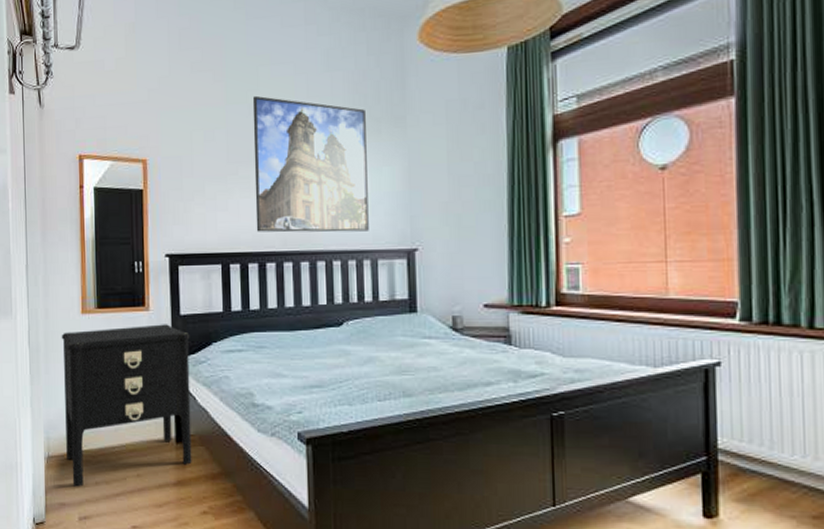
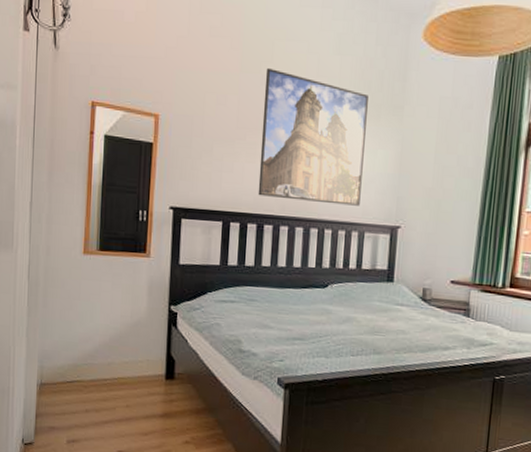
nightstand: present [61,324,192,488] -> none [59,269,187,414]

